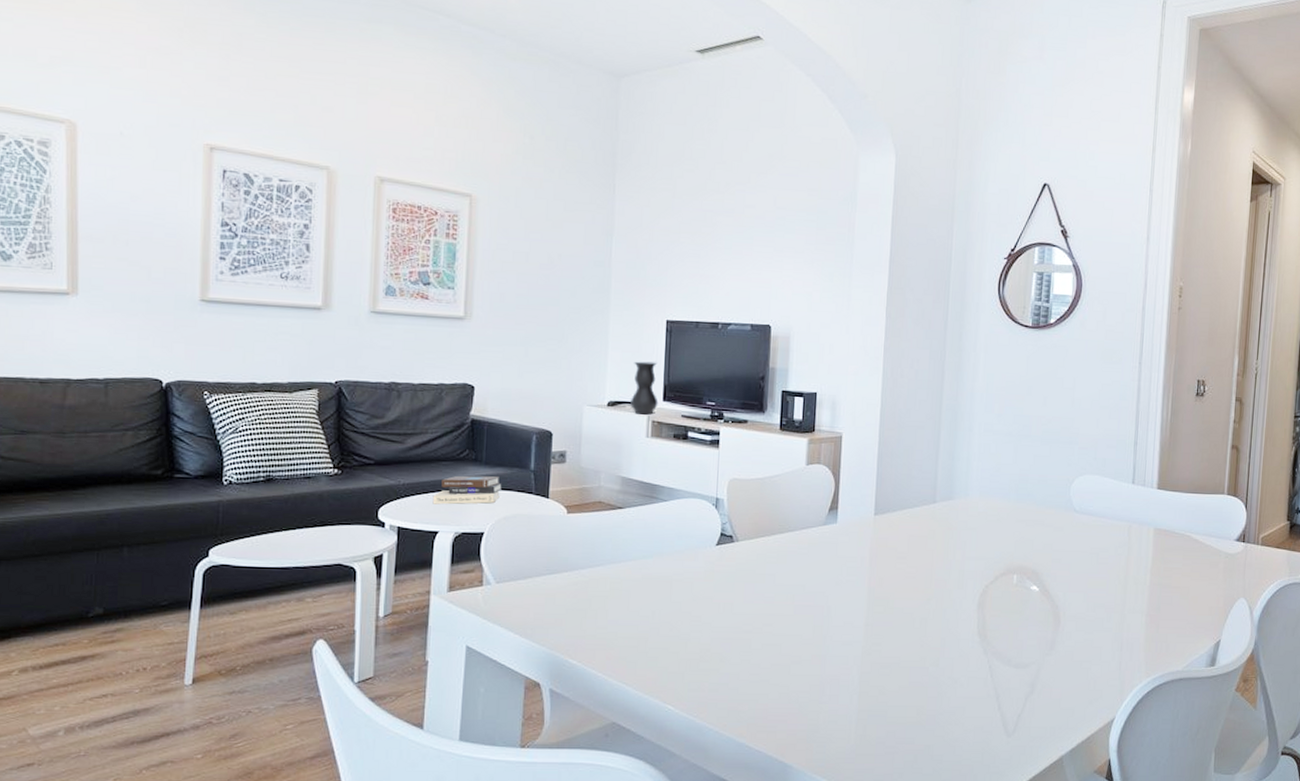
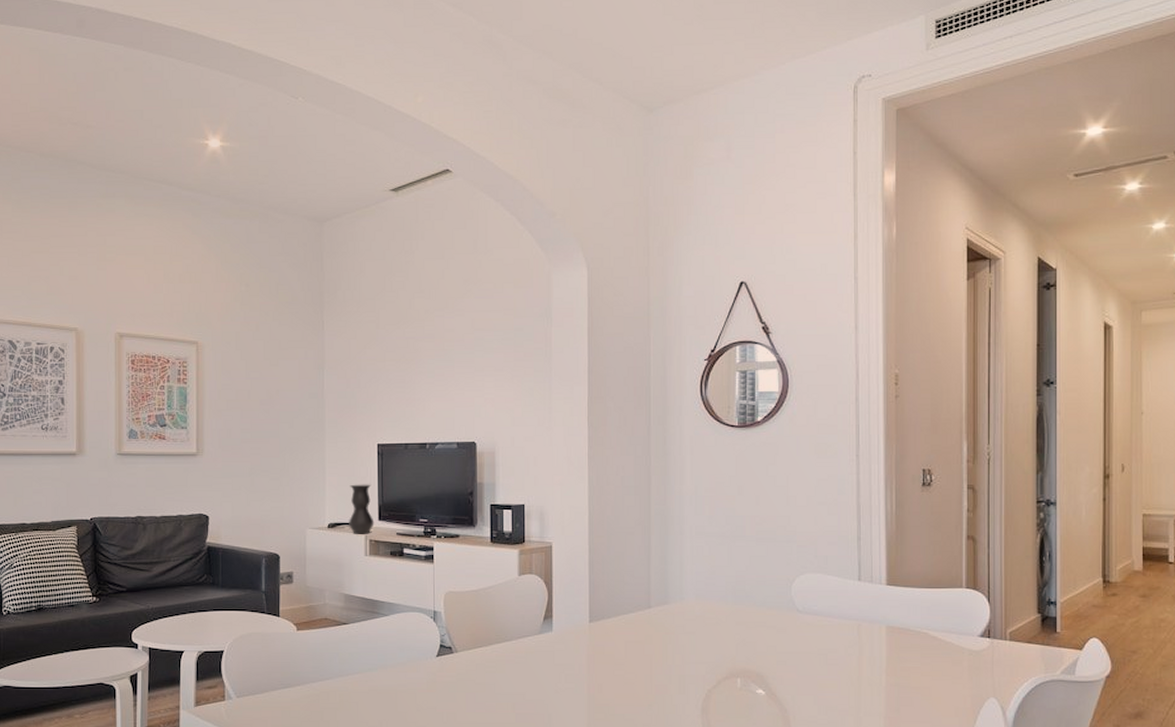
books: present [432,475,502,505] -> none [177,598,237,626]

